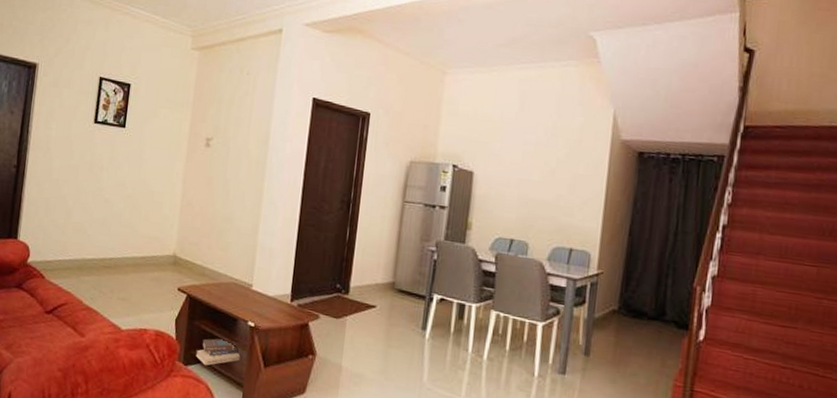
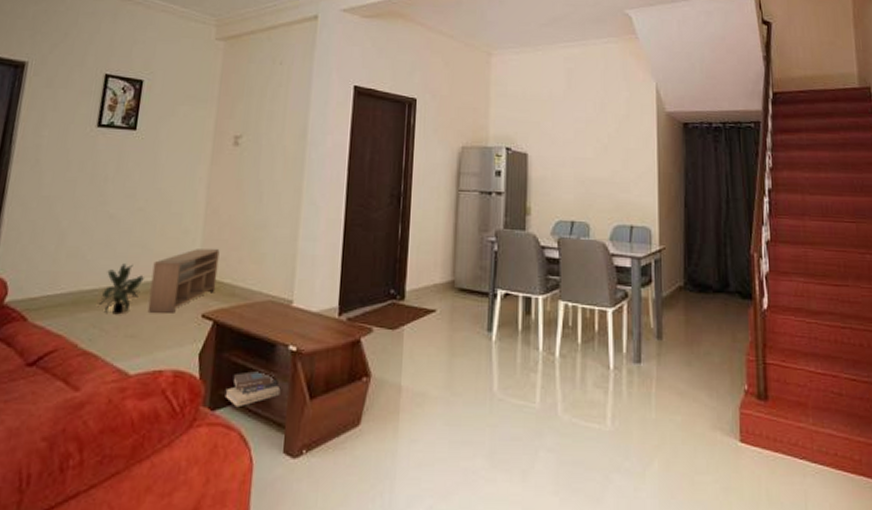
potted plant: none [97,240,132,281] -> present [97,263,144,315]
shelving unit: none [135,233,193,285] -> present [147,249,220,313]

